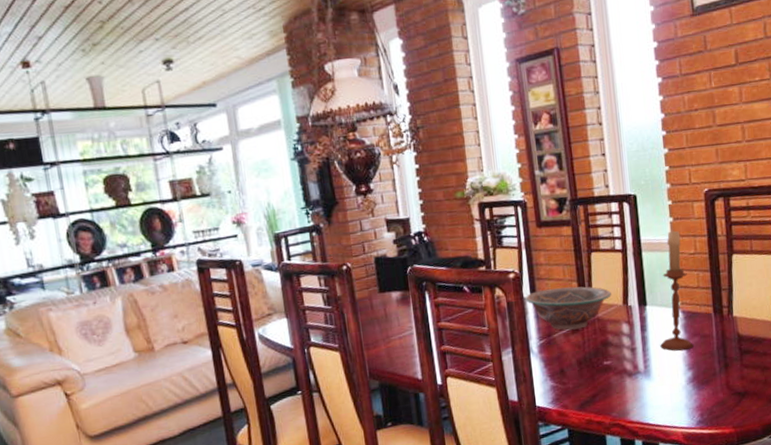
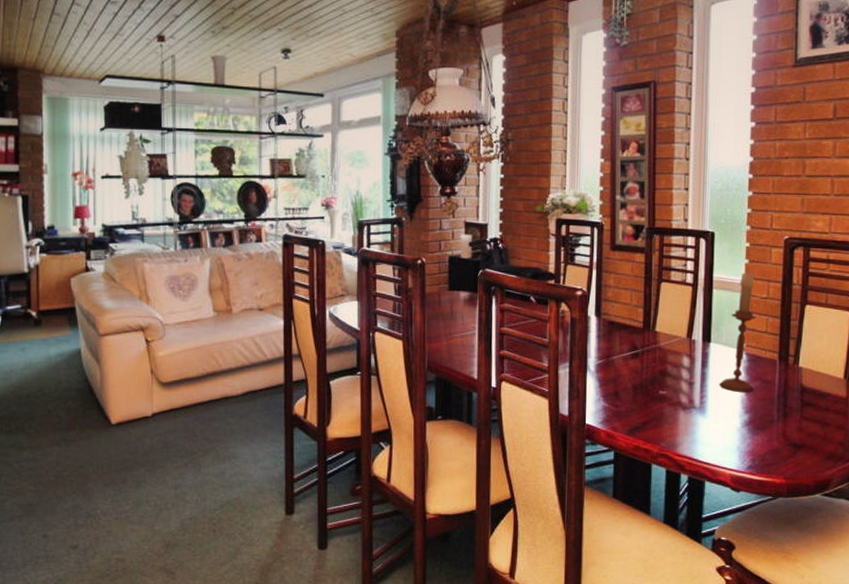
bowl: present [525,286,611,331] -> none [589,311,676,355]

